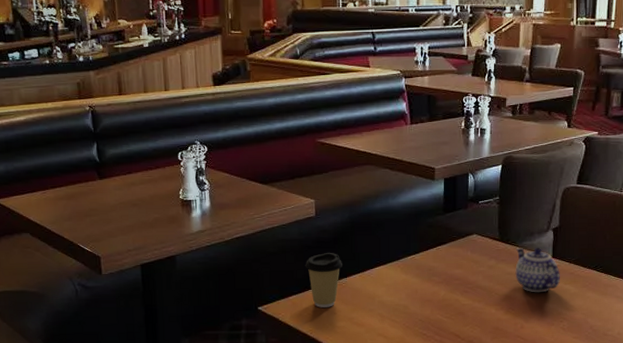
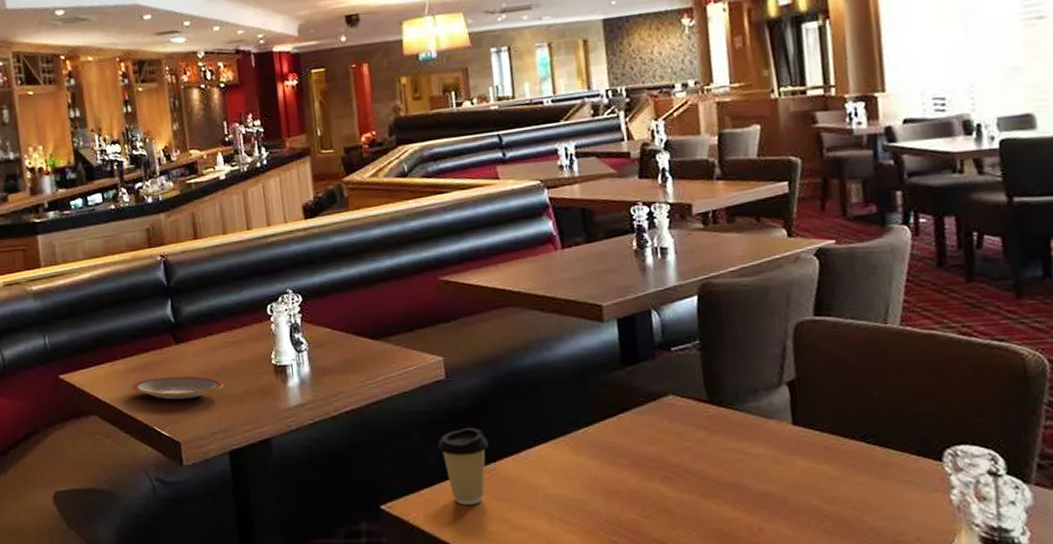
plate: none [60,205,138,223] -> present [131,376,223,400]
teapot: present [515,248,560,293] -> none [735,411,810,478]

